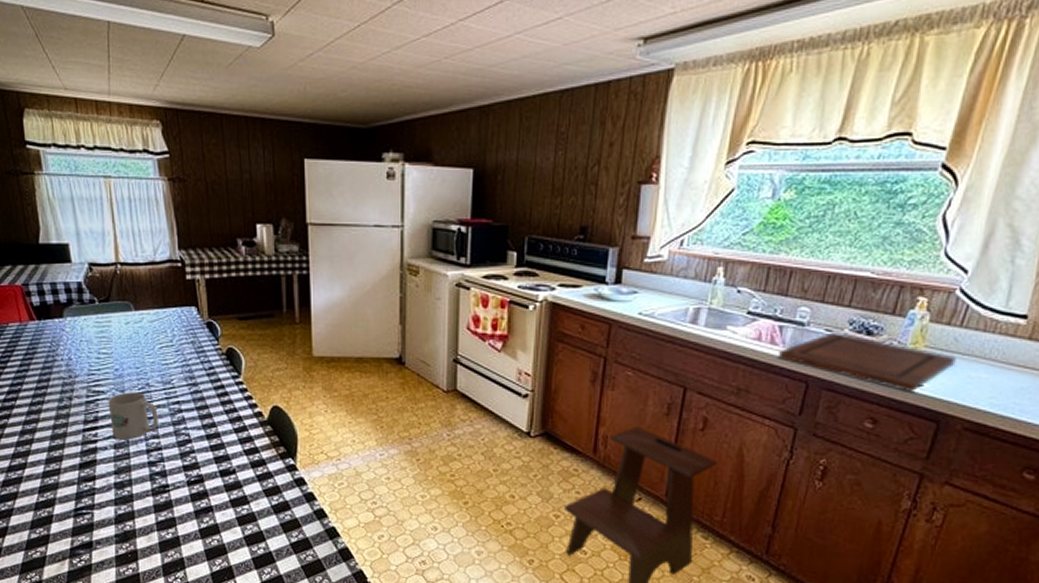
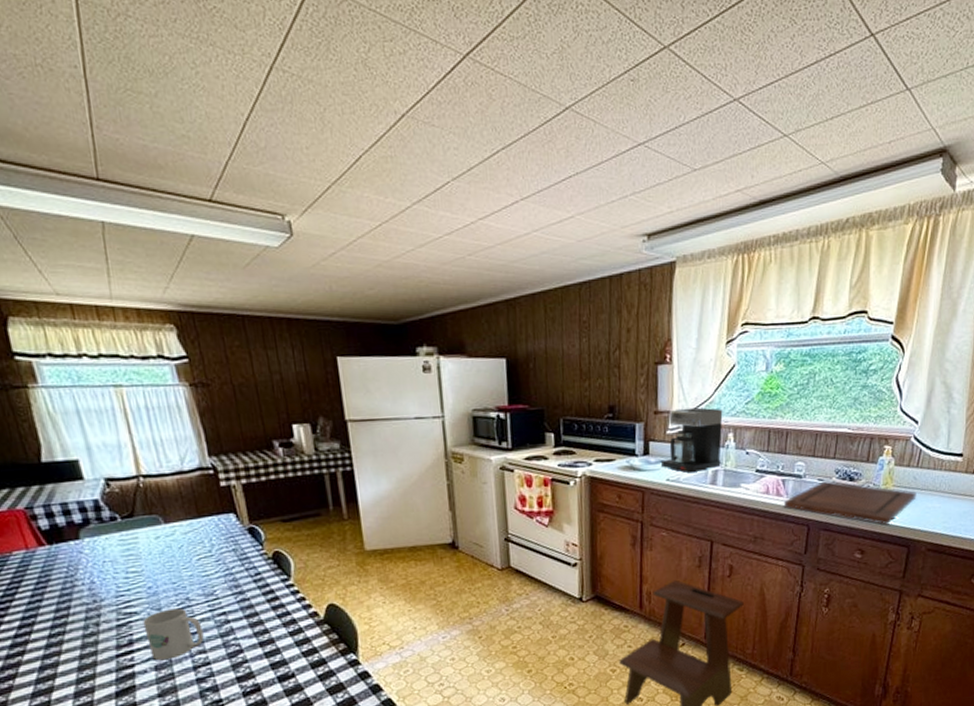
coffee maker: none [633,235,713,307] -> present [660,407,723,473]

